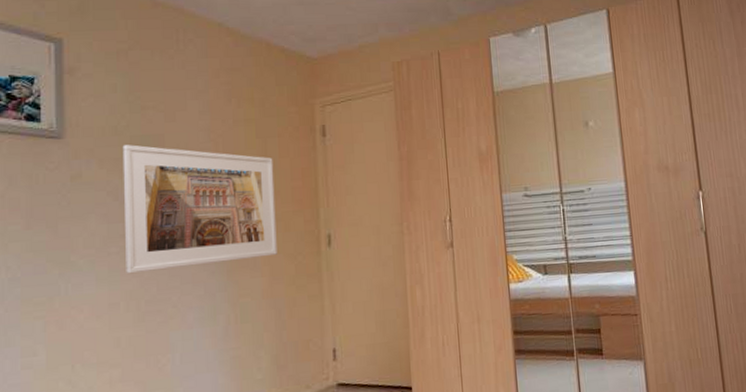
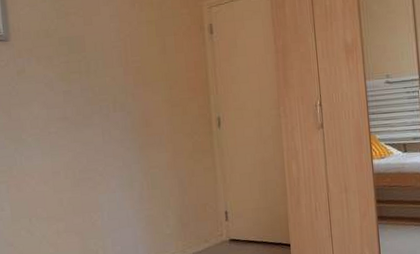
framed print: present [122,145,277,274] -> none [53,45,178,149]

